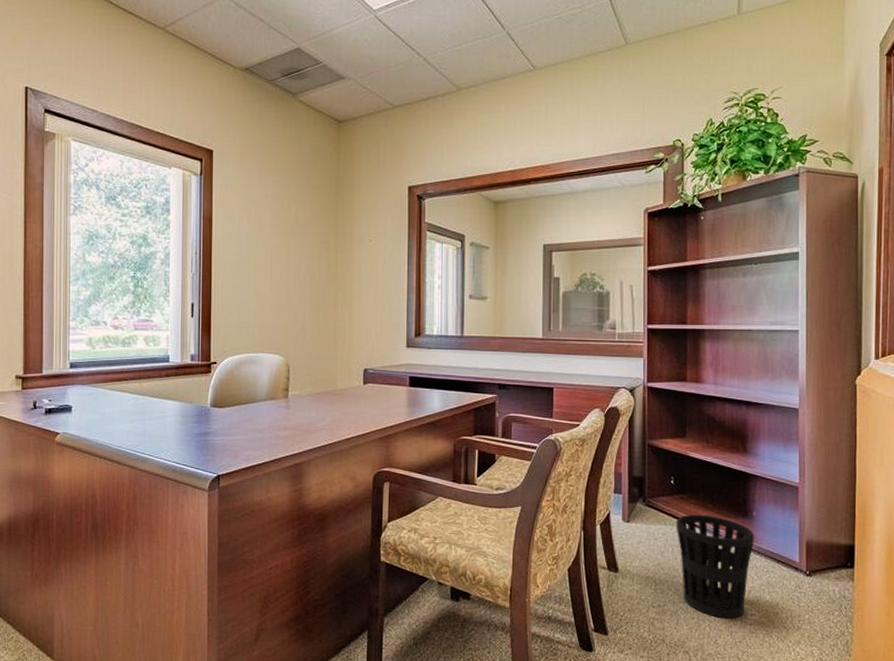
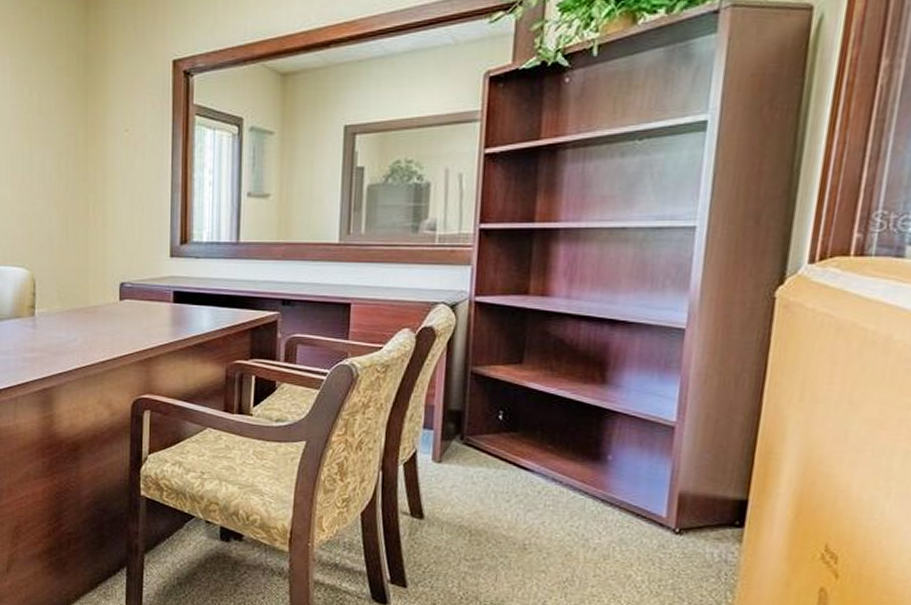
wastebasket: present [676,514,754,619] -> none [501,456,607,579]

